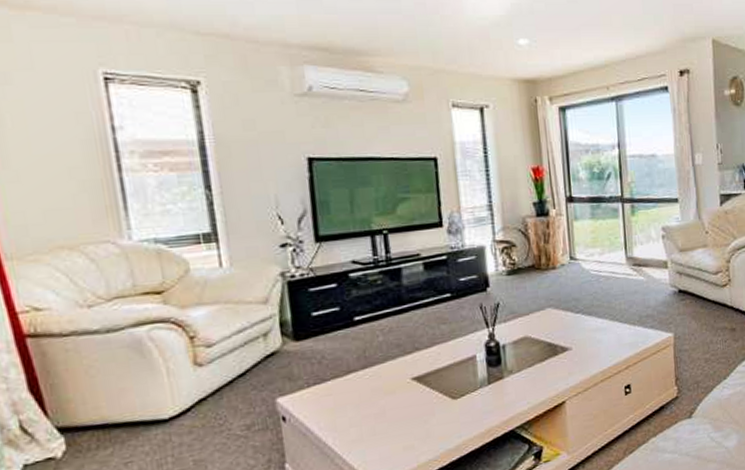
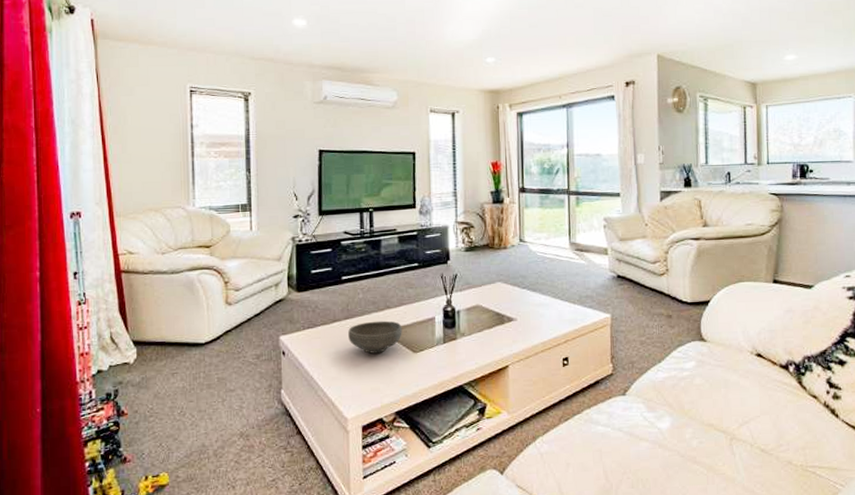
bowl: none [368,365,438,407] -> present [348,320,402,354]

